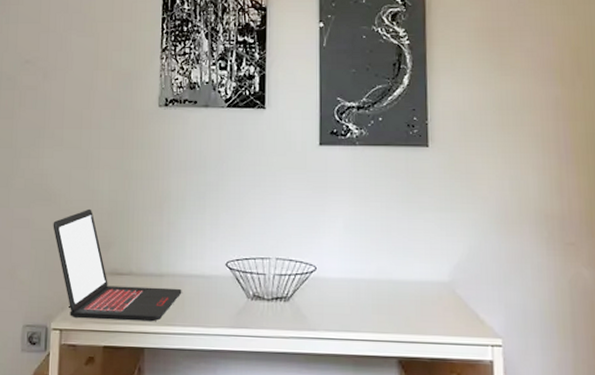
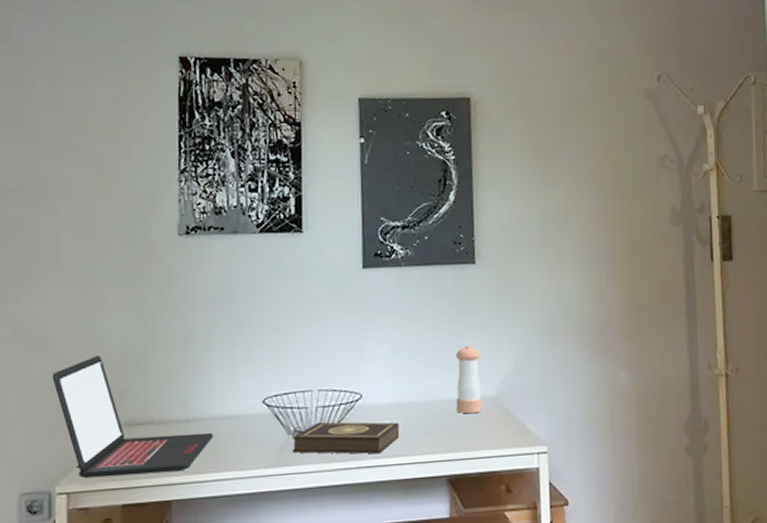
book: none [250,289,352,327] -> present [292,421,400,454]
pepper shaker: none [408,227,434,297] -> present [456,344,482,414]

